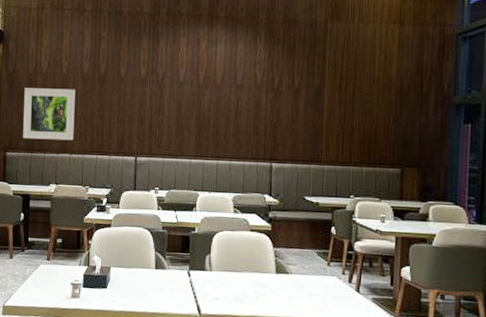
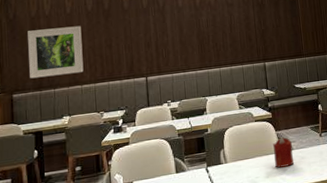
candle: none [267,255,292,292] -> present [272,137,294,168]

